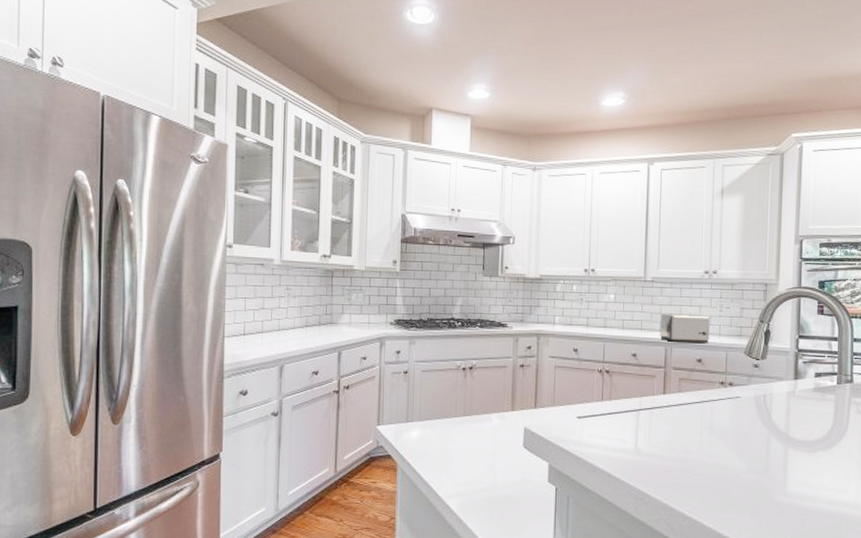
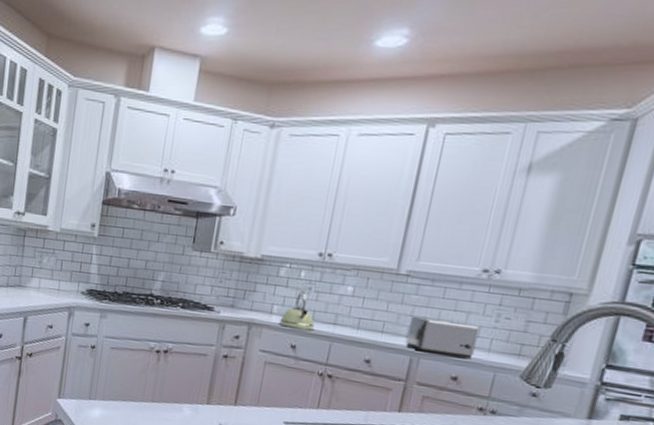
kettle: none [562,302,590,335] -> present [279,291,315,331]

